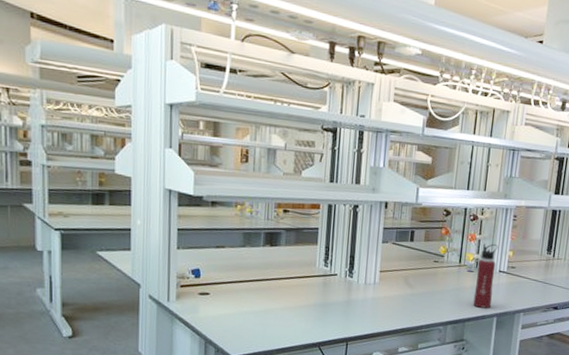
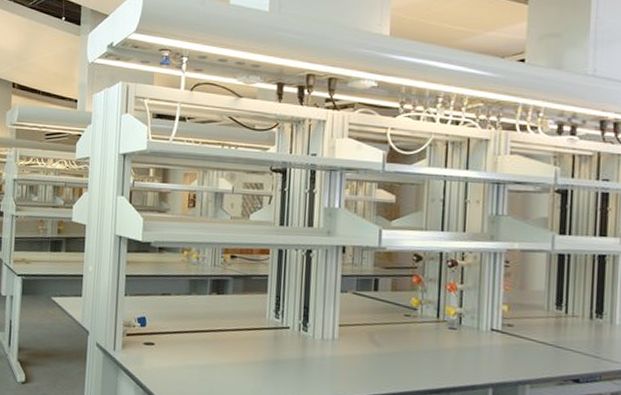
water bottle: present [473,243,499,308] -> none [458,295,487,376]

